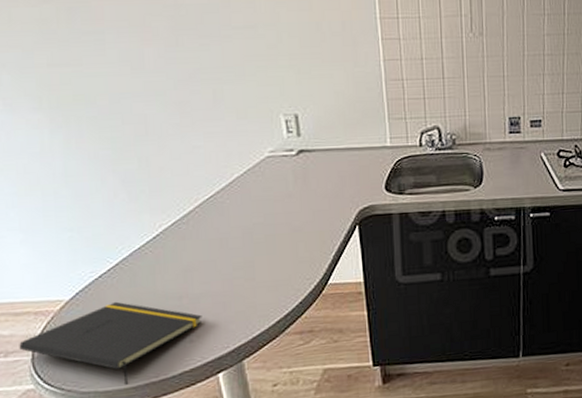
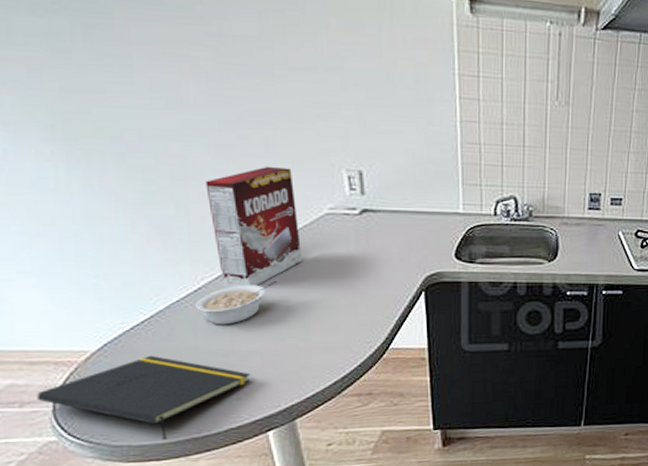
legume: none [154,223,225,270] -> present [196,280,277,325]
cereal box: none [163,117,247,233] -> present [205,166,303,287]

